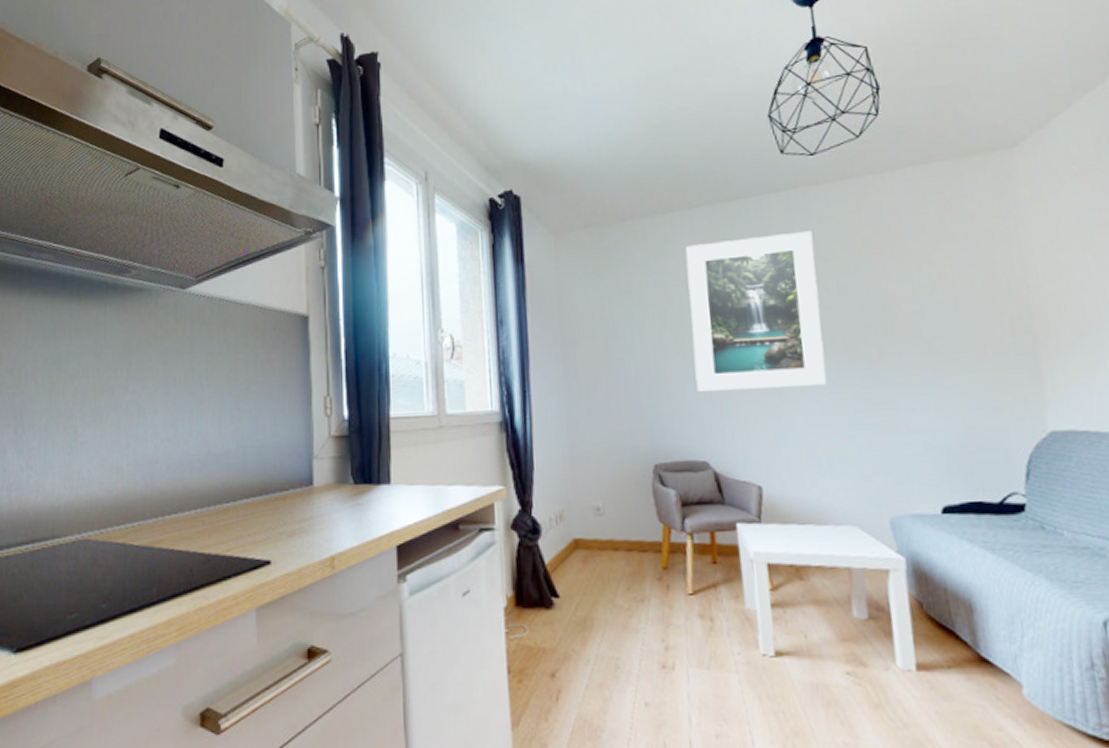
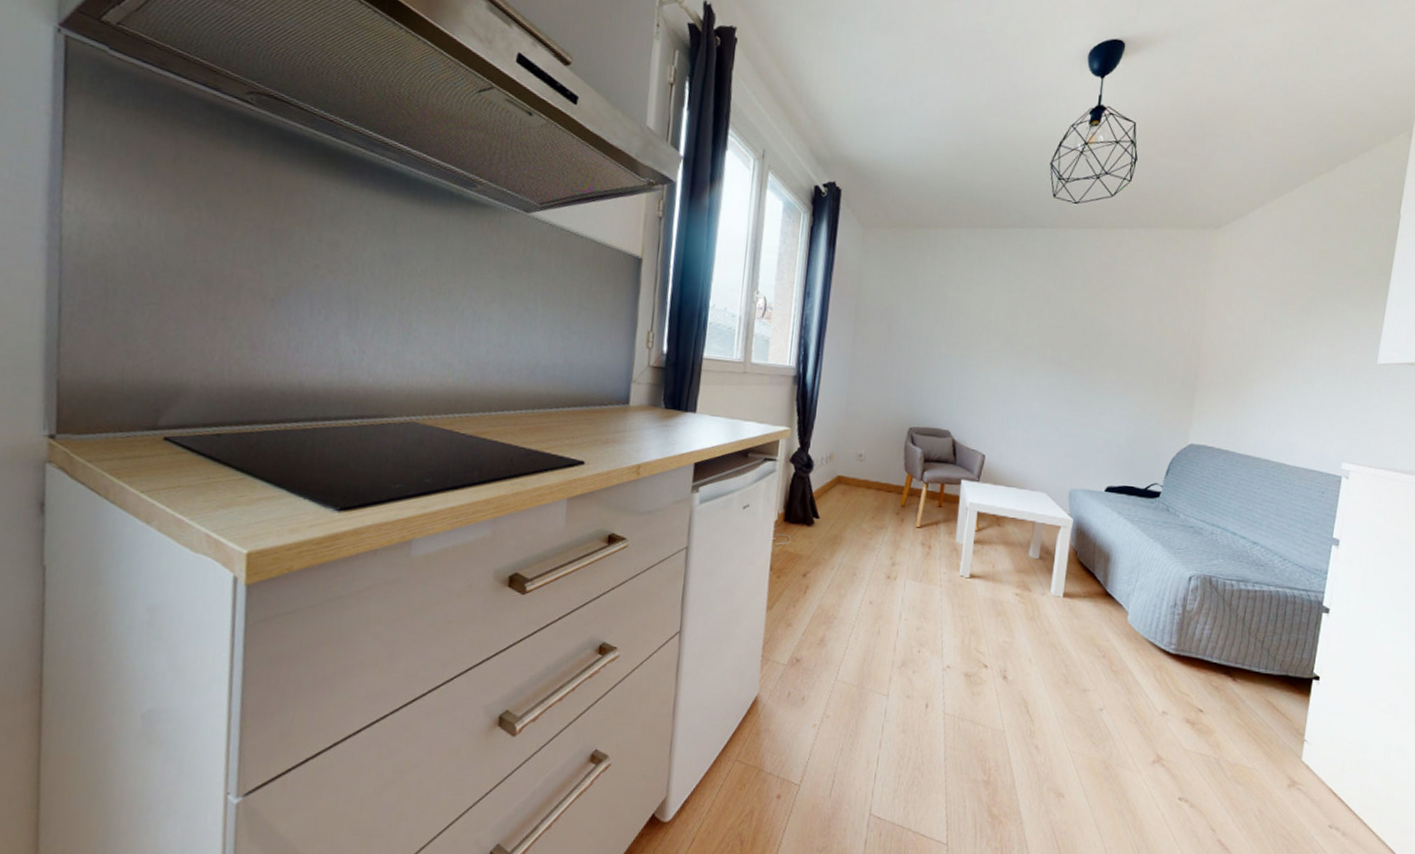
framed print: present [685,230,826,391] -> none [952,258,1063,386]

